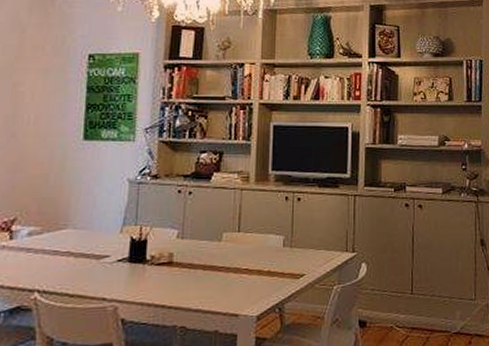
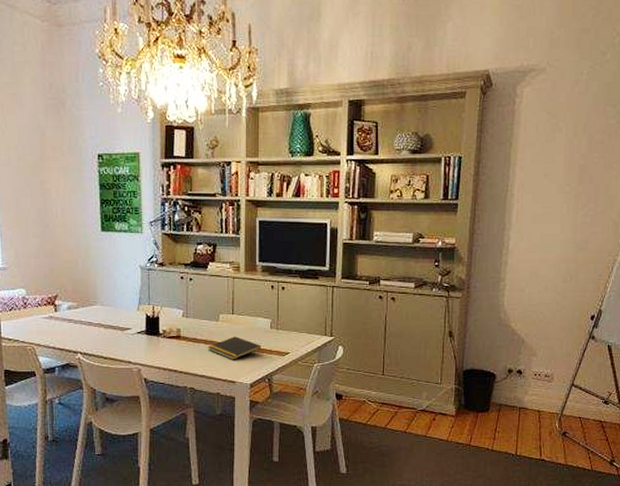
notepad: none [206,258,272,288] -> present [208,336,262,360]

